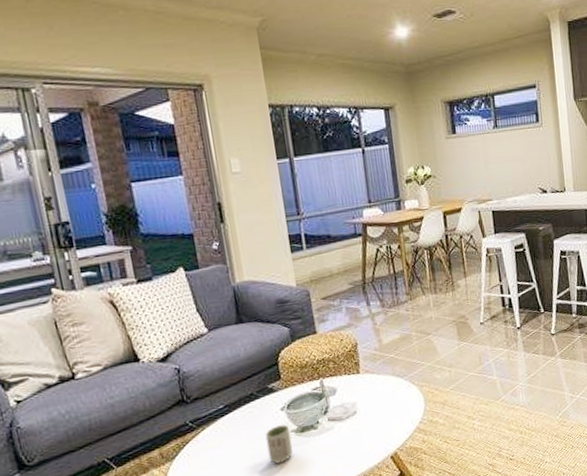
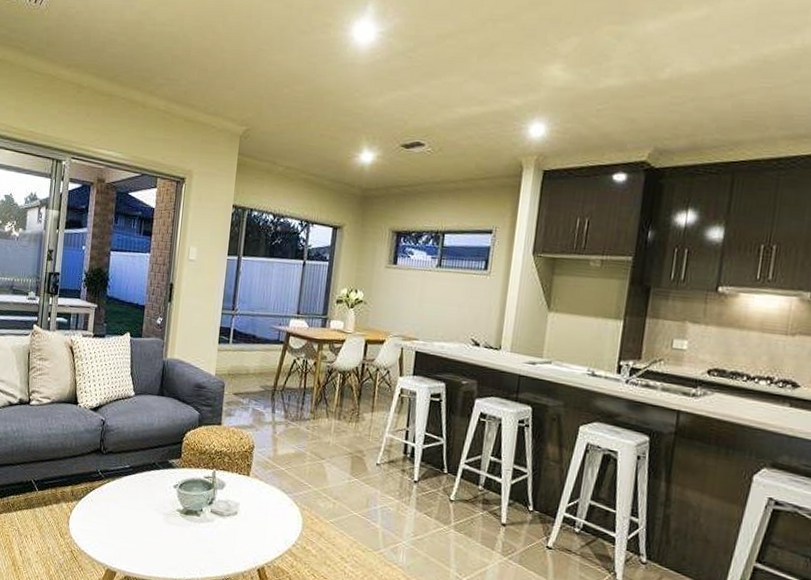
cup: present [265,424,293,464] -> none [152,500,177,537]

